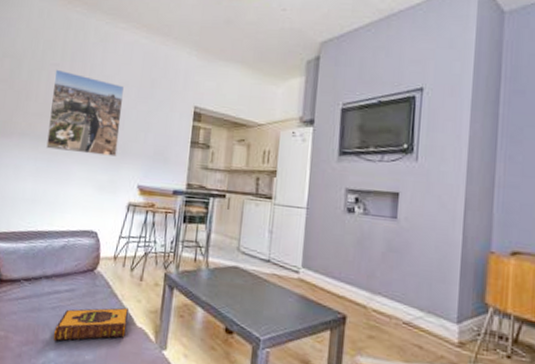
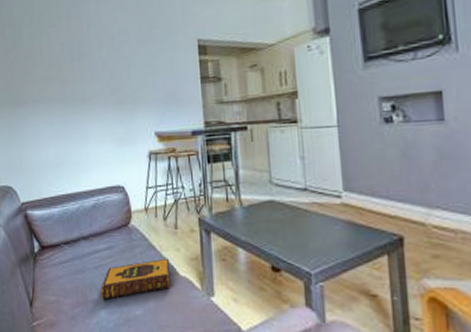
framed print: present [46,69,125,156] -> none [54,29,129,111]

